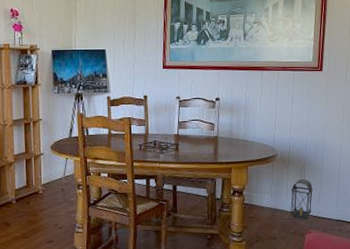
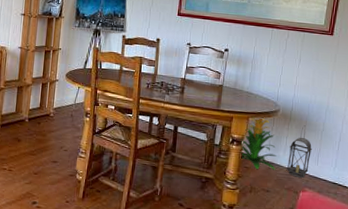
indoor plant: none [242,163,280,218] -> present [240,117,277,171]

